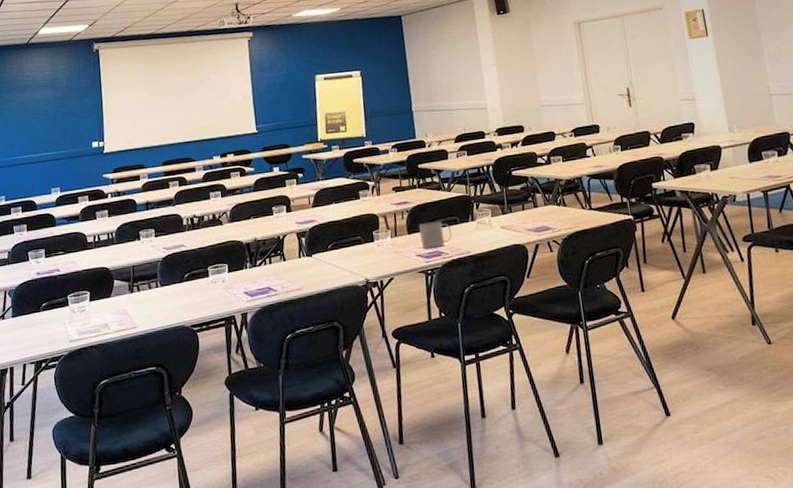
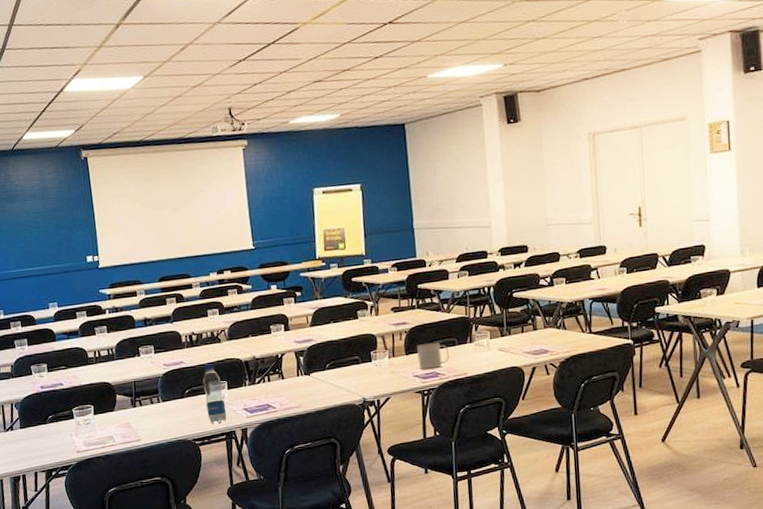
bottle: none [203,245,227,308] -> present [202,362,227,423]

